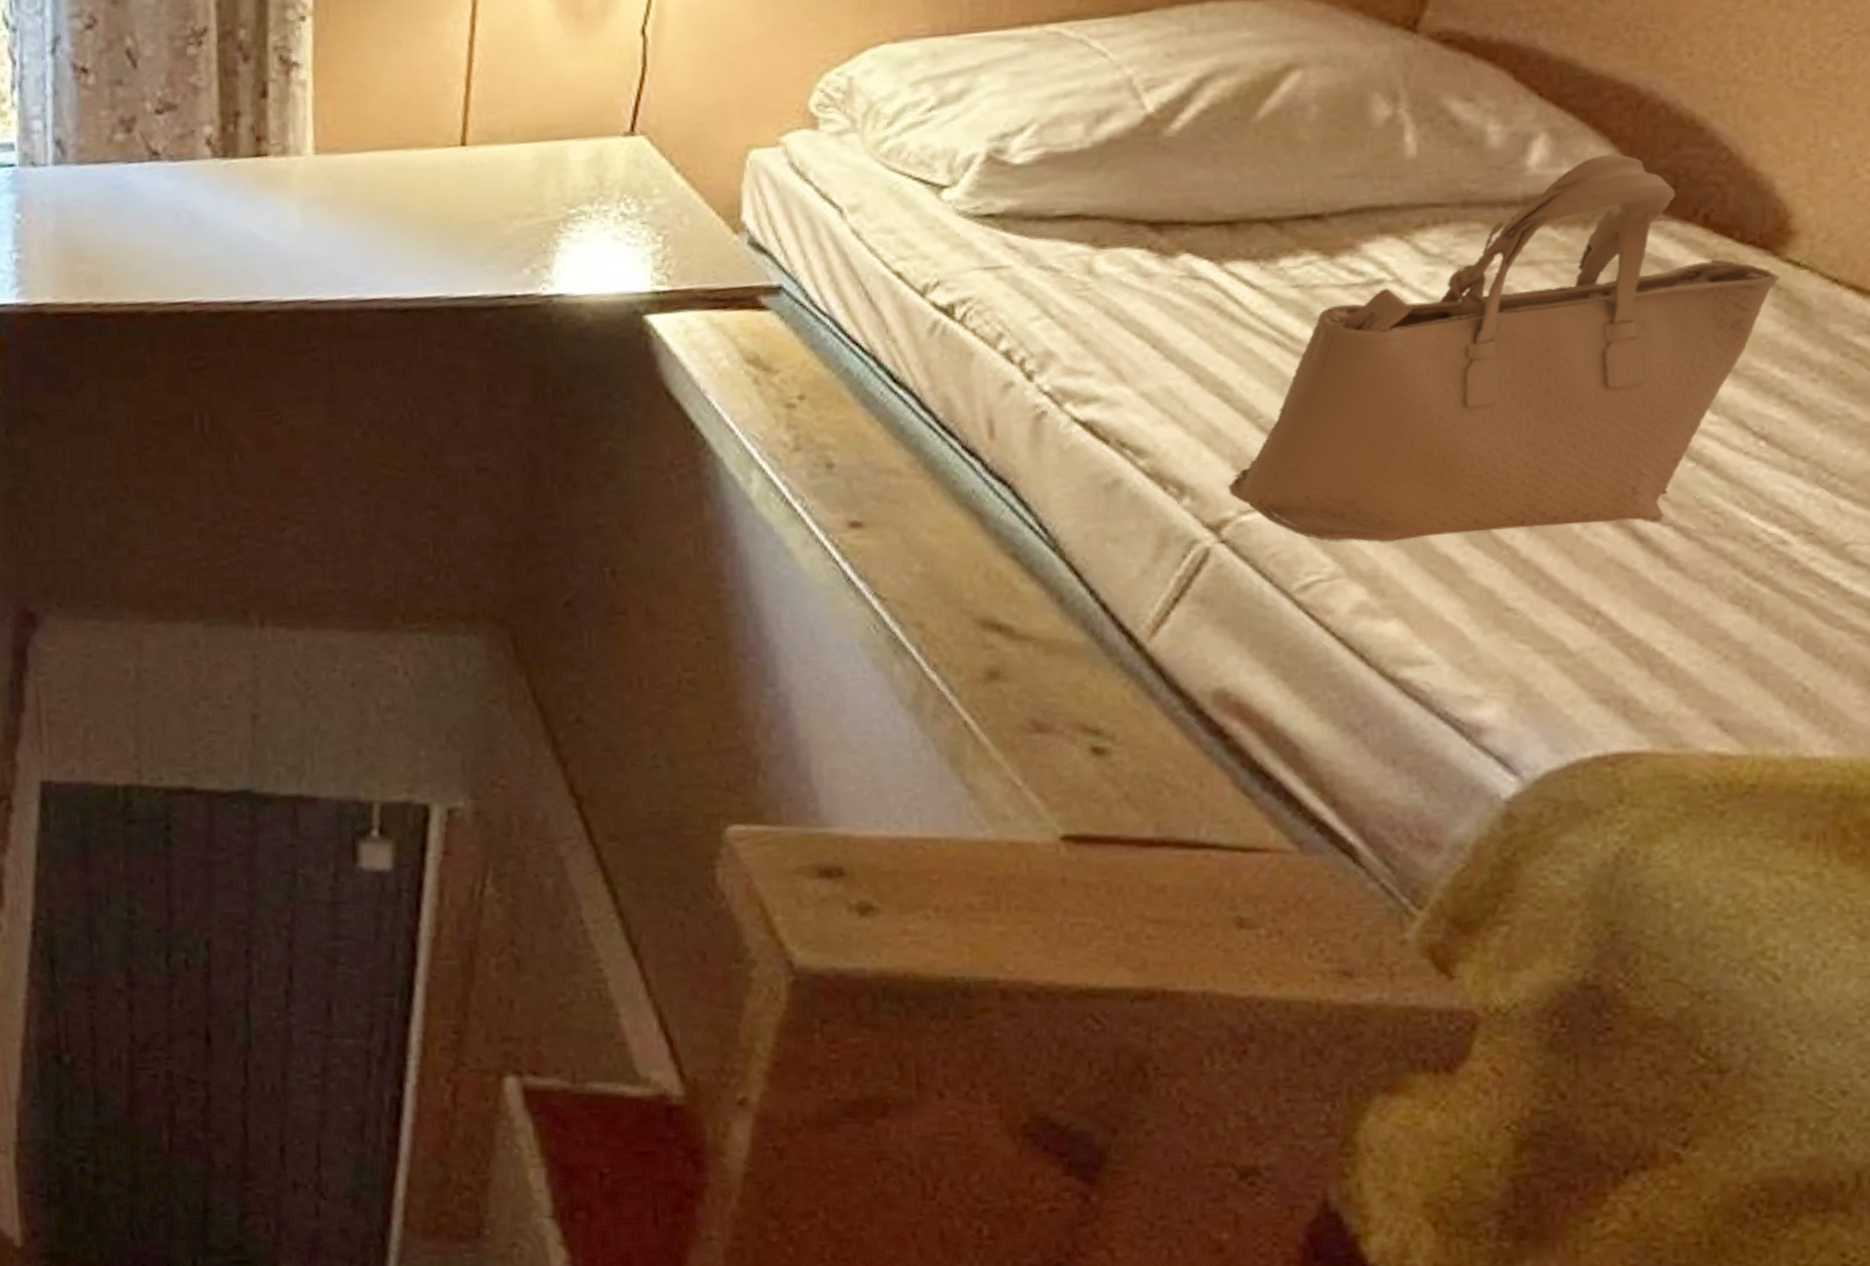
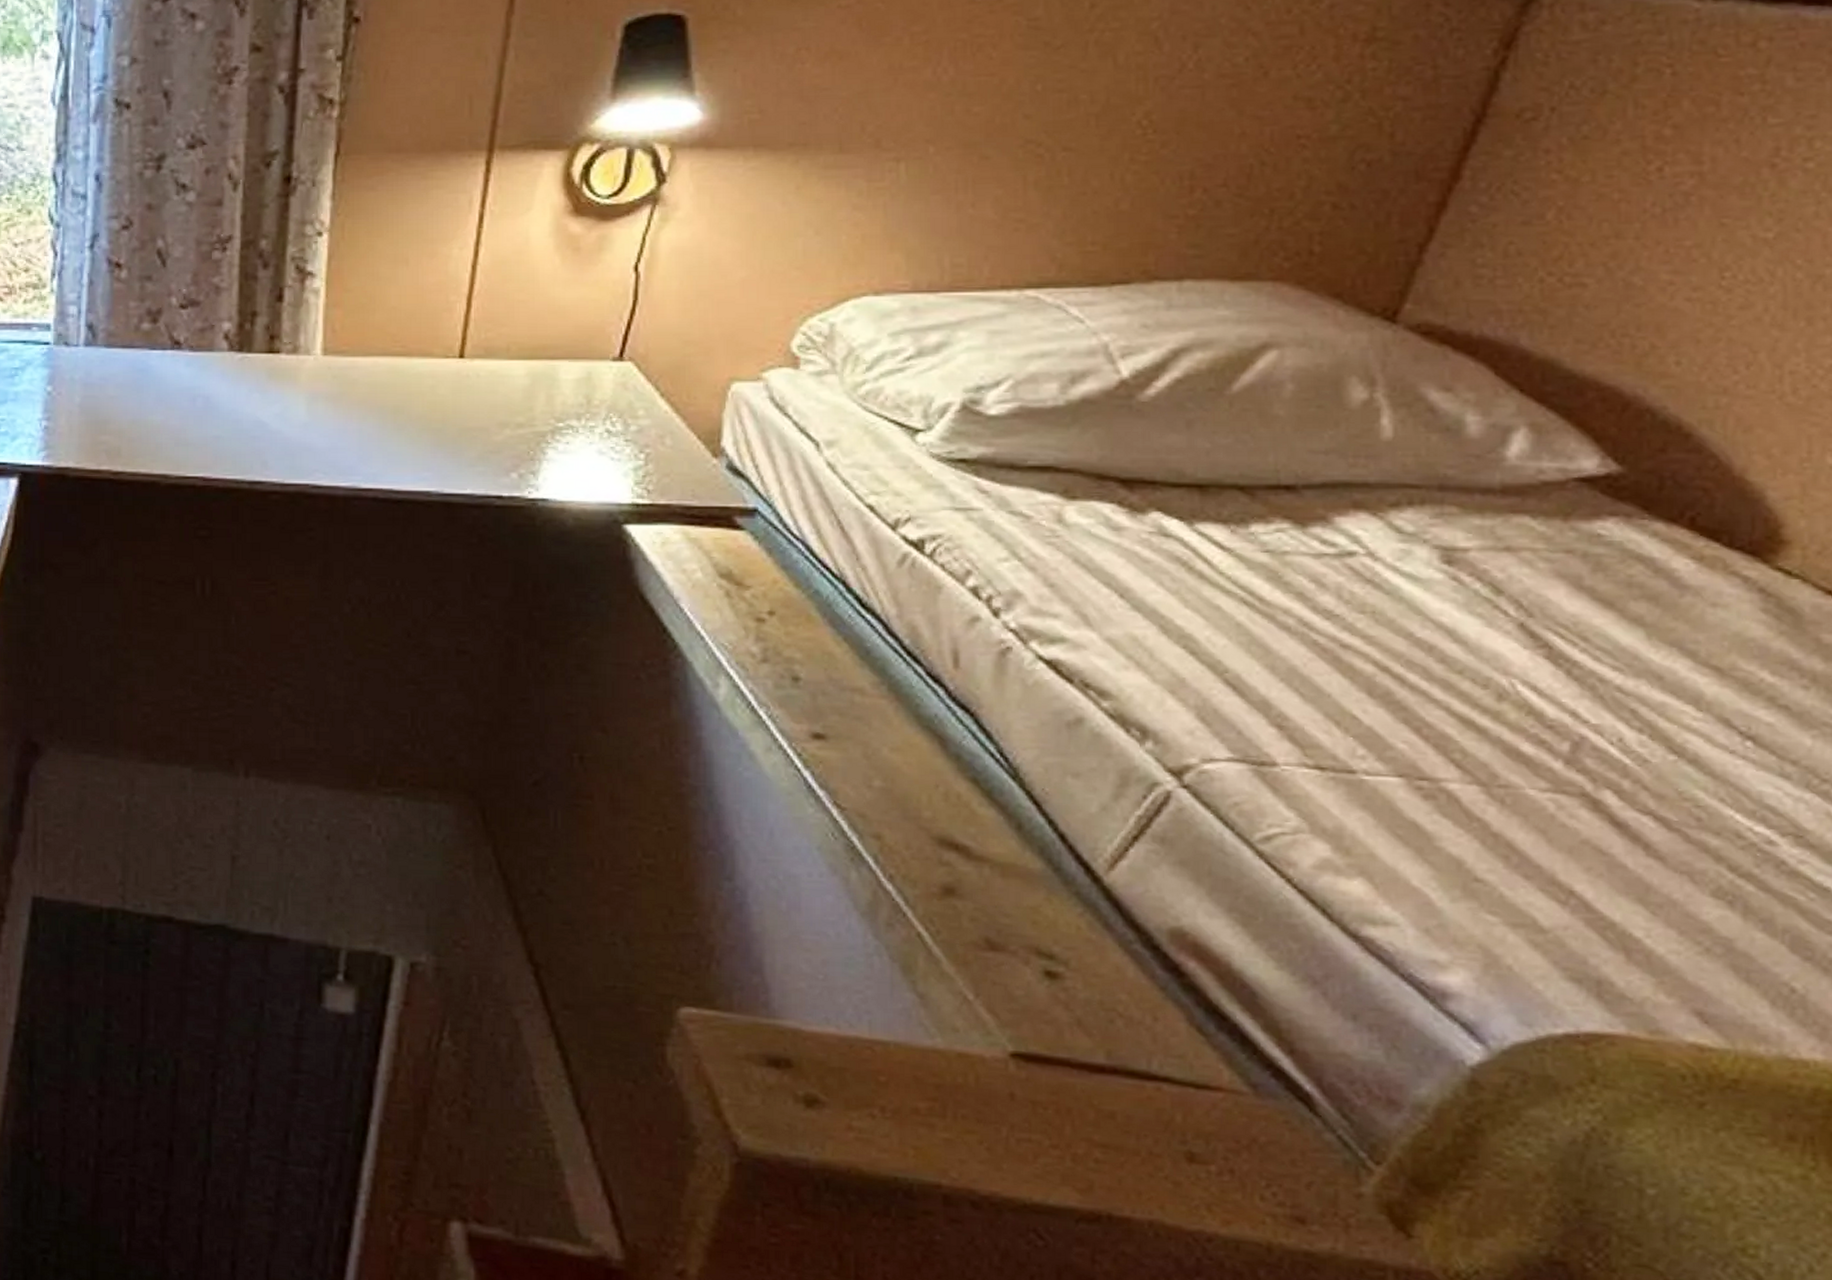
handbag: present [1228,153,1779,542] -> none [1192,451,1769,810]

